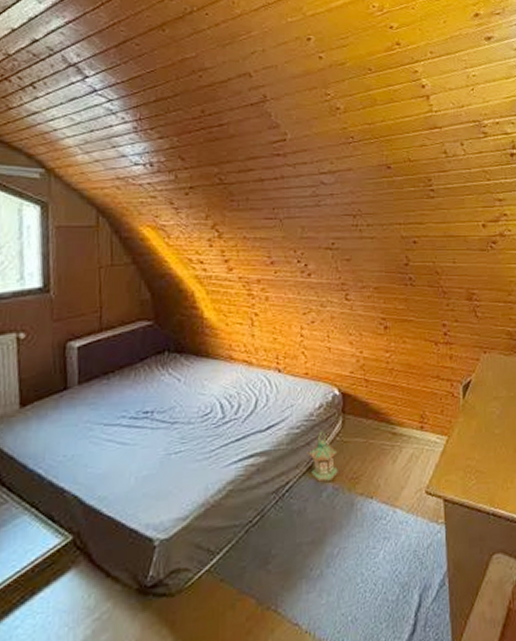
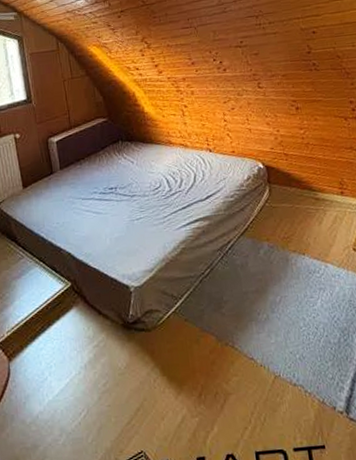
lantern: present [307,431,339,482] -> none [242,198,271,241]

